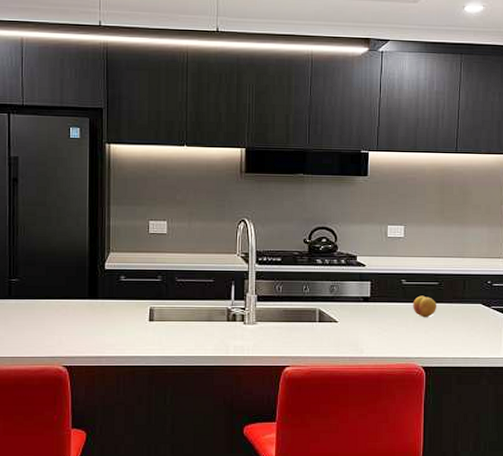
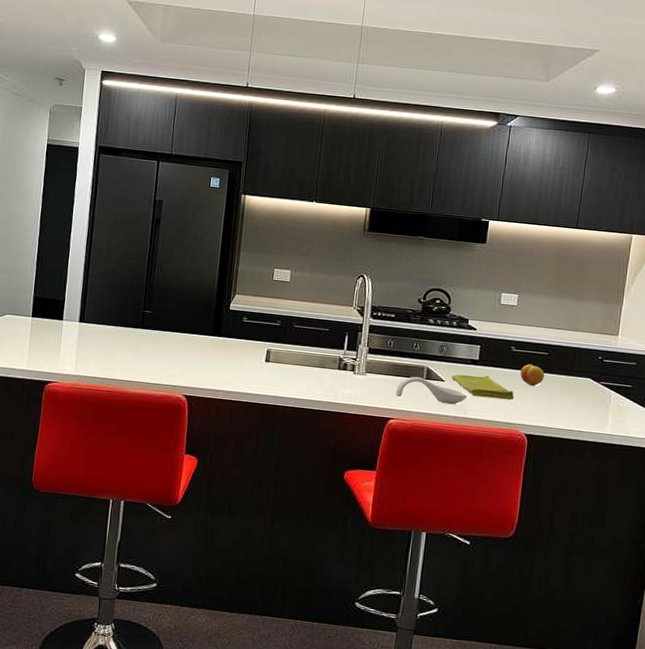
spoon rest: none [289,320,362,345] -> present [396,376,468,405]
dish towel: none [345,312,408,335] -> present [451,374,514,401]

